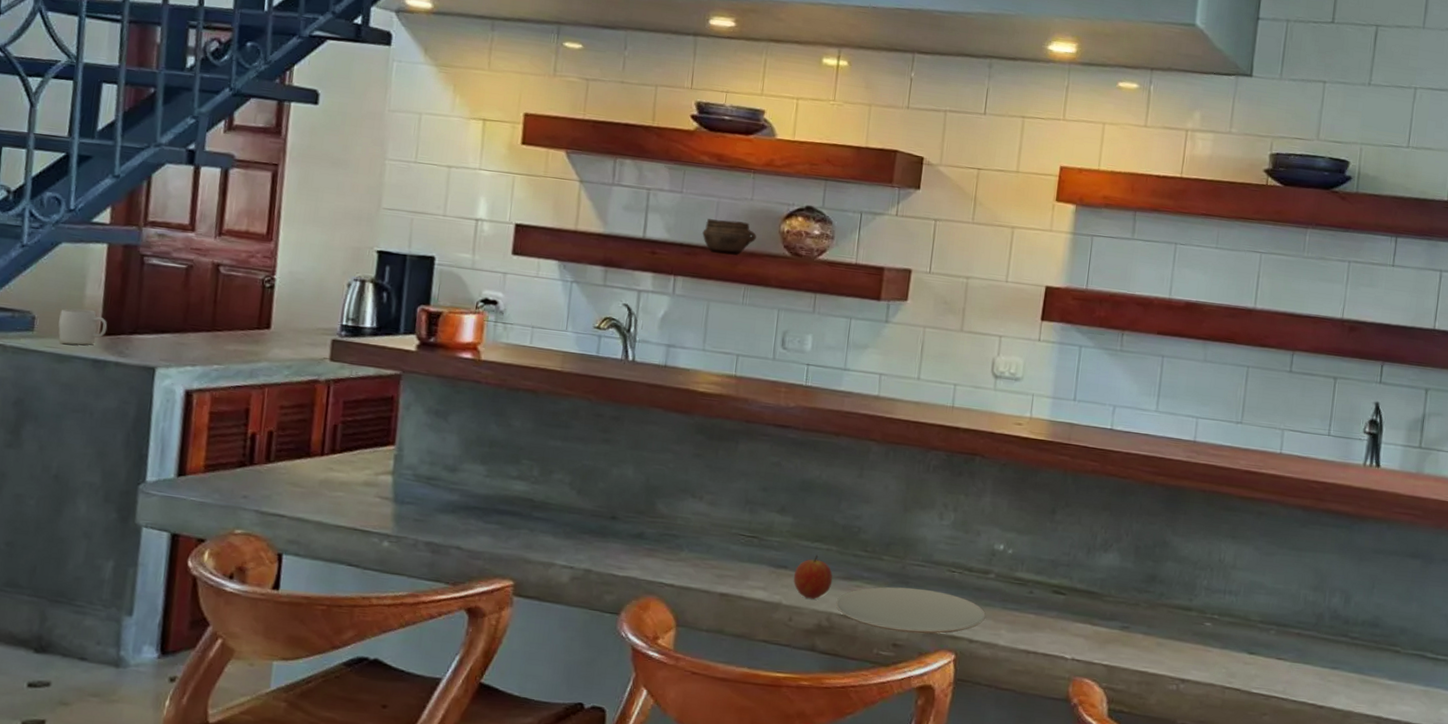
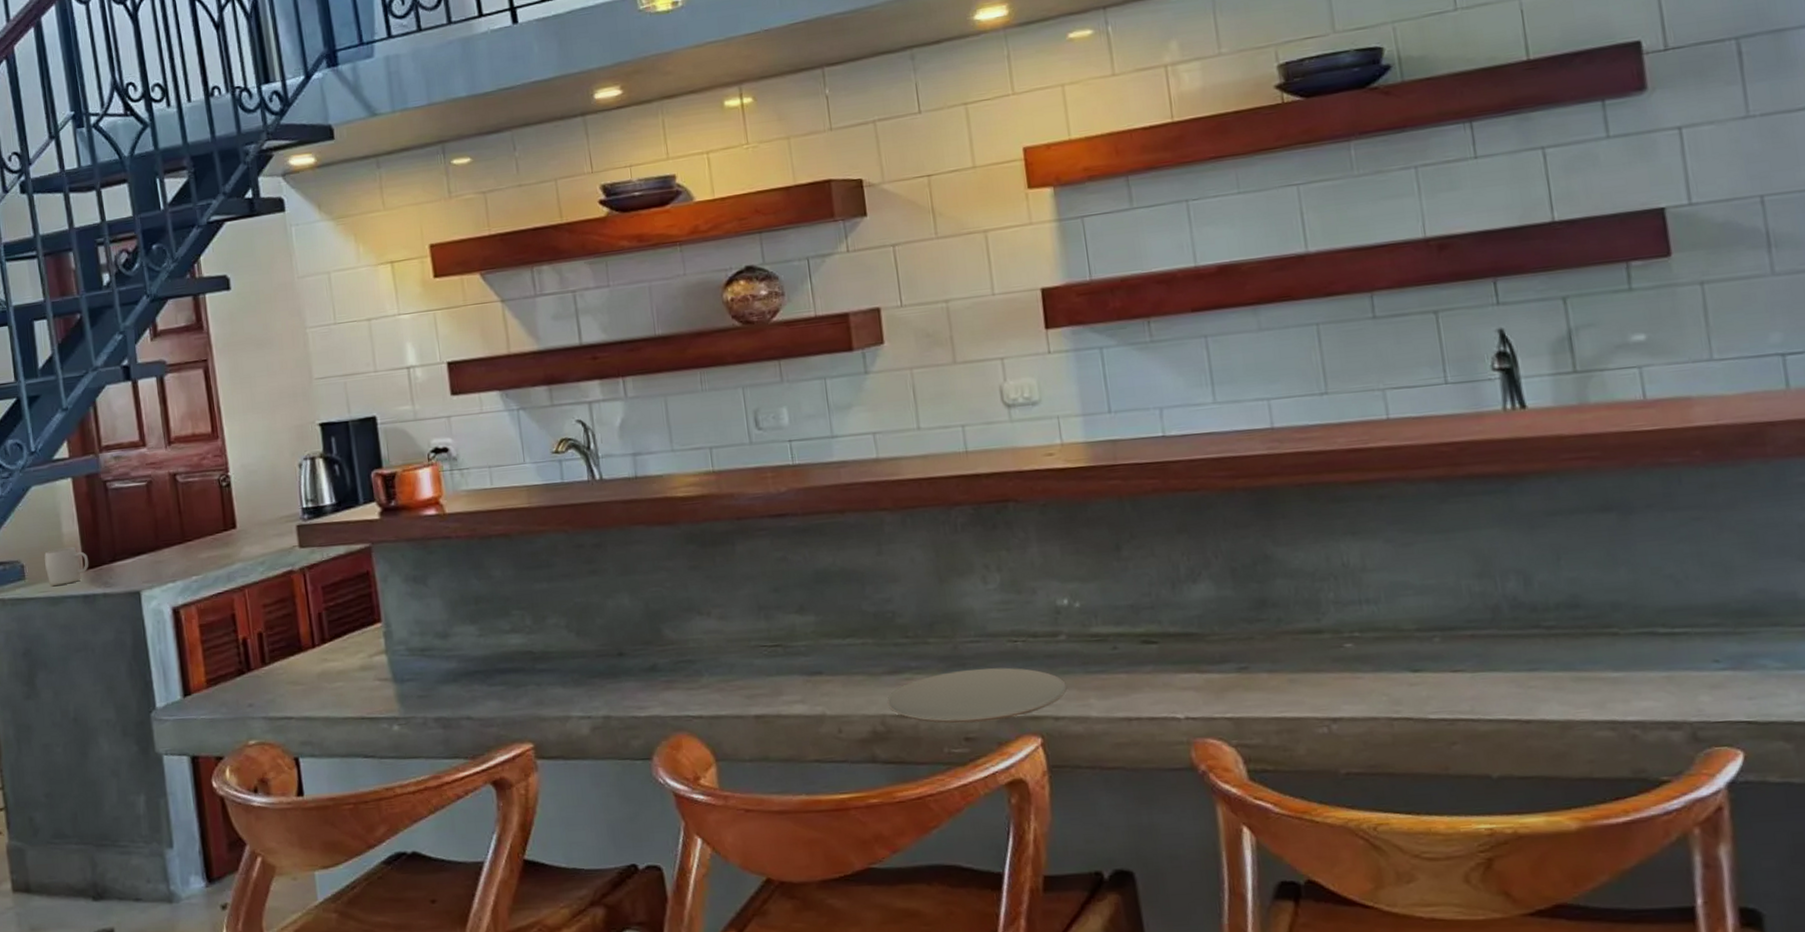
ceramic vessel: present [702,219,757,255] -> none [641,301,700,343]
fruit: present [793,555,833,599] -> none [831,652,878,704]

